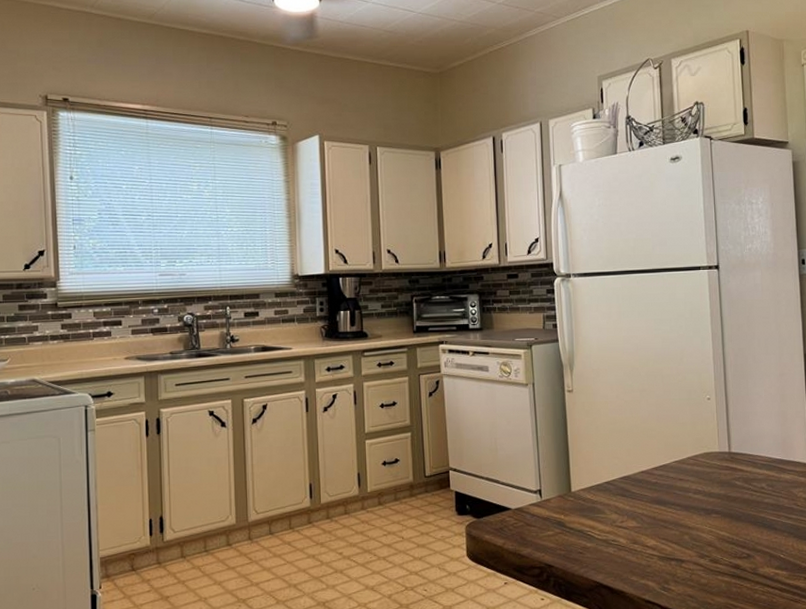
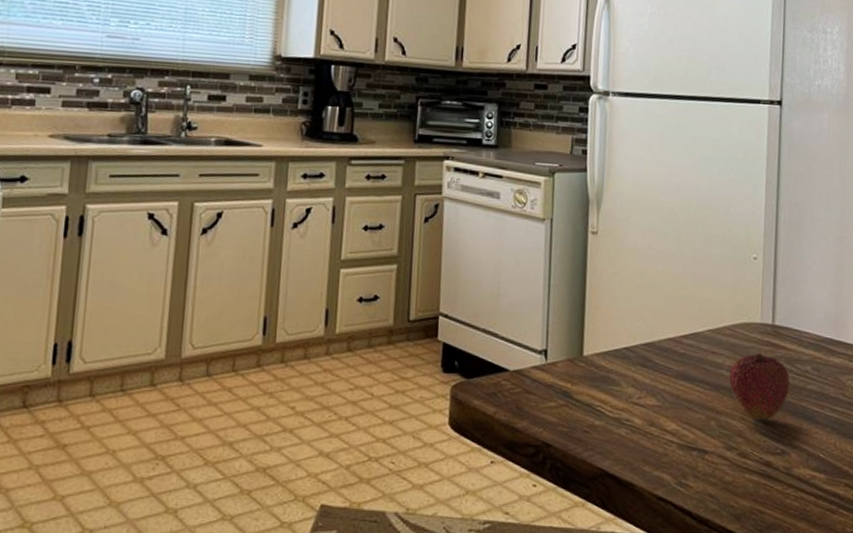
fruit: none [695,476,749,531] -> present [728,352,790,420]

